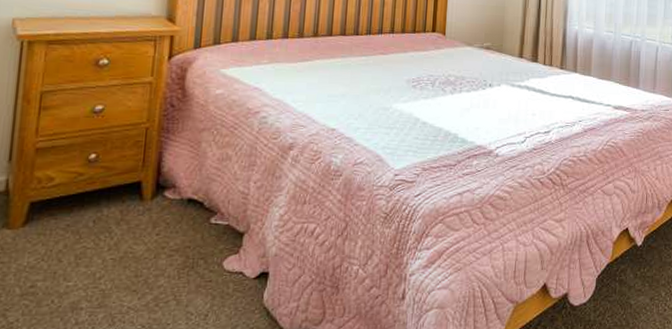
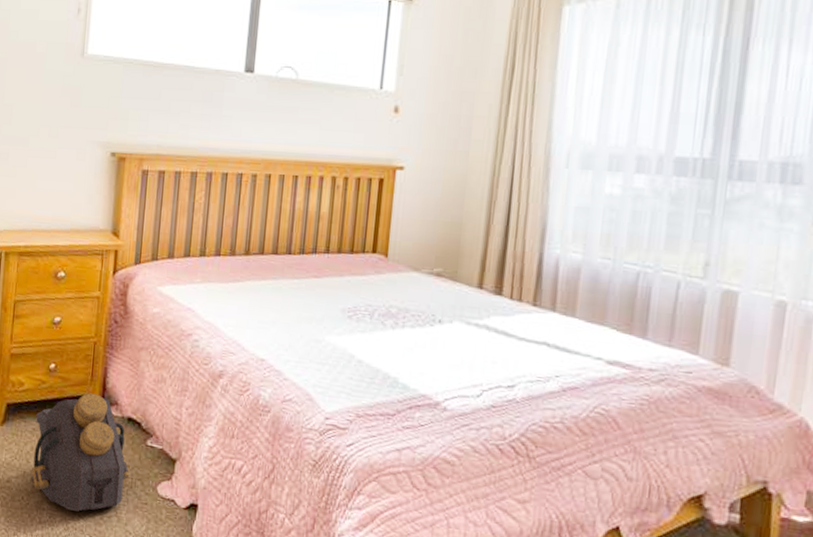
backpack: none [64,179,190,304] -> present [31,393,129,512]

